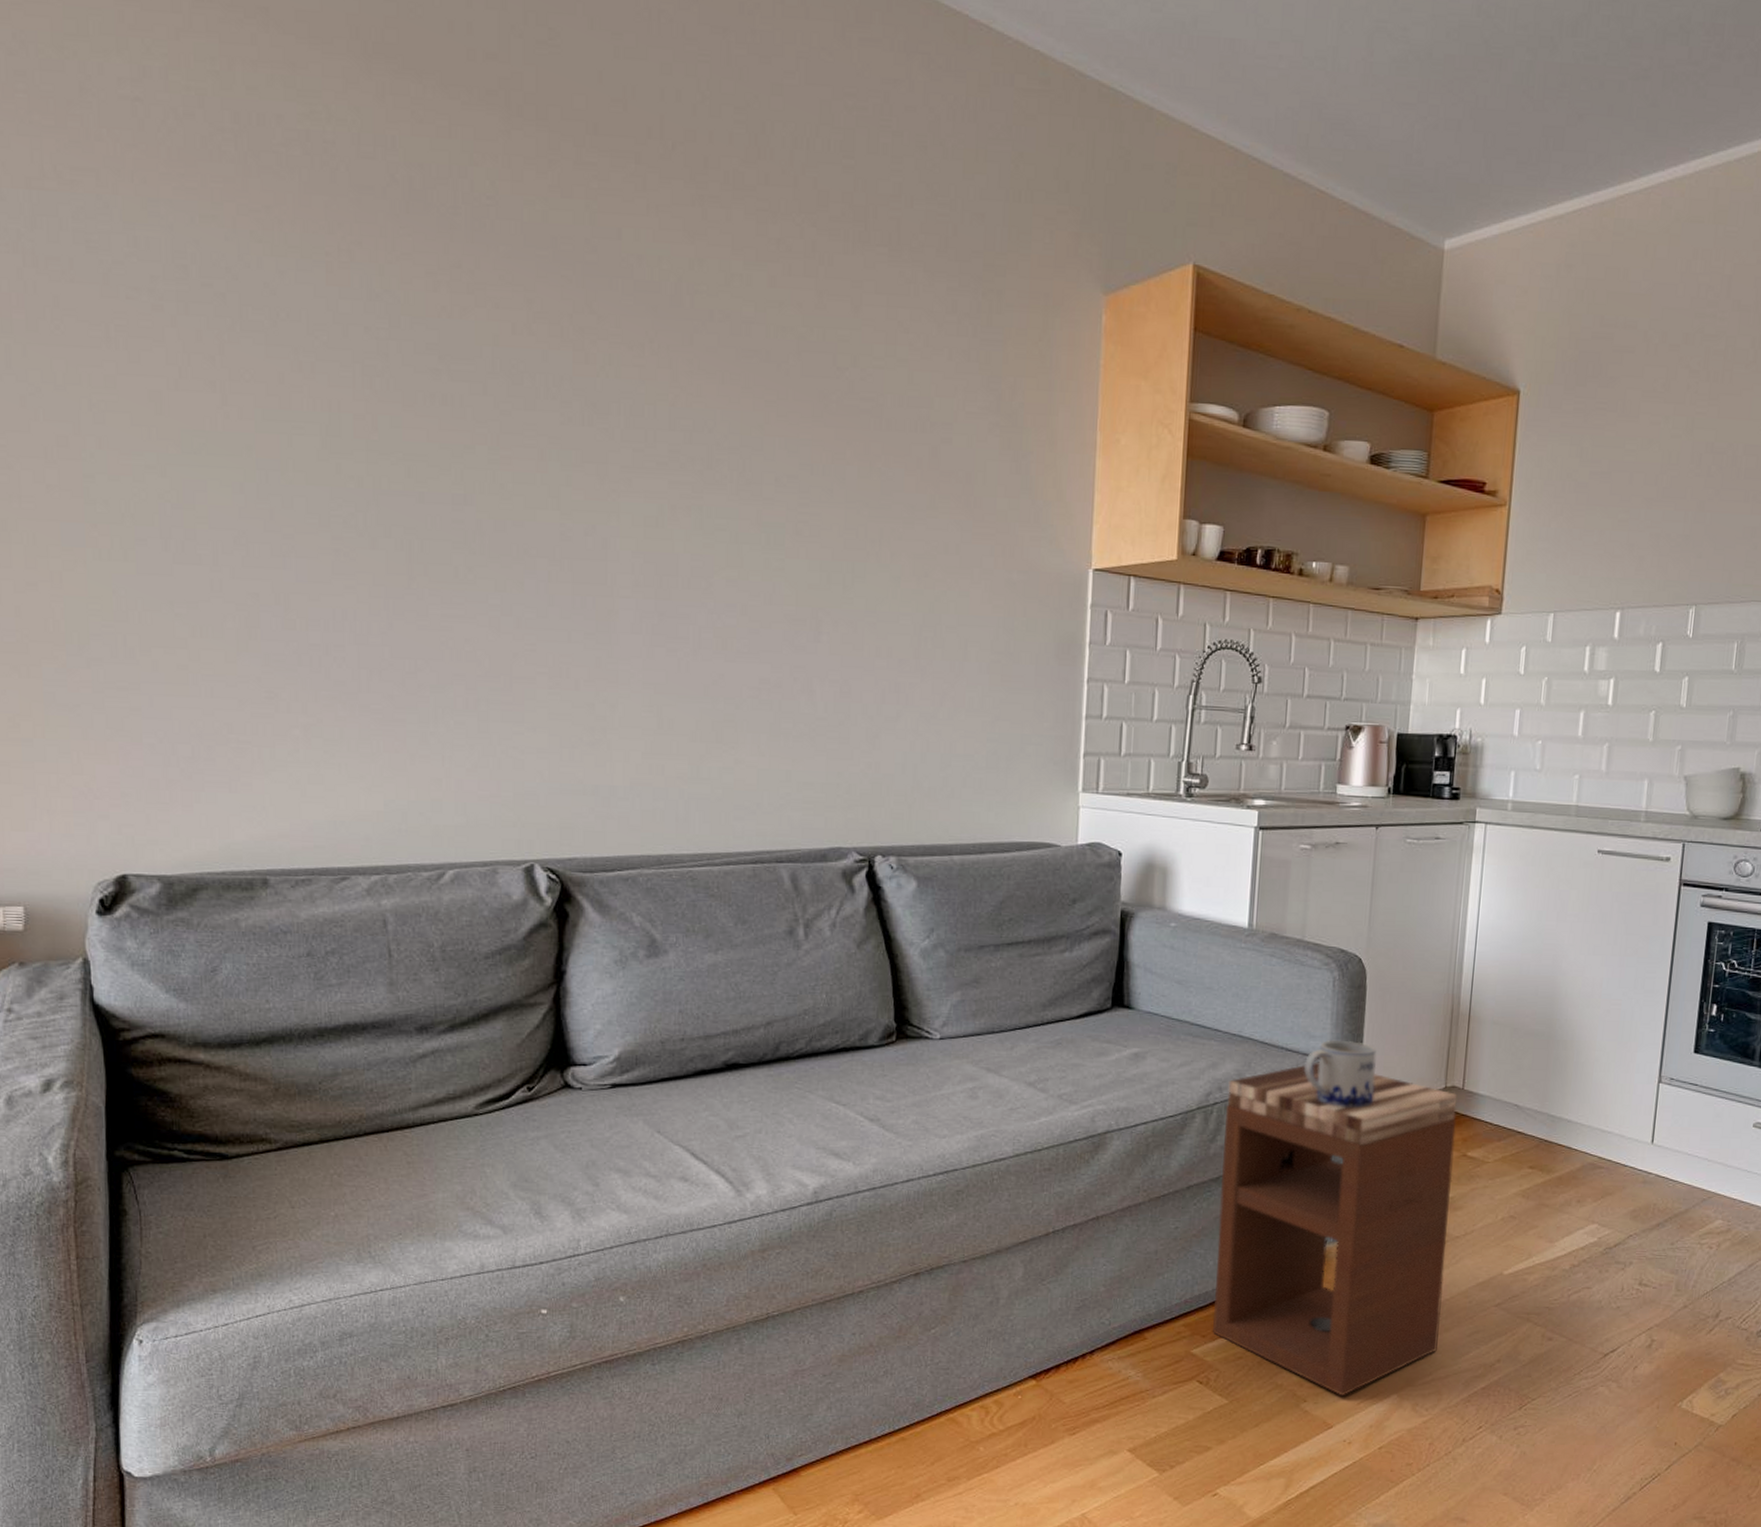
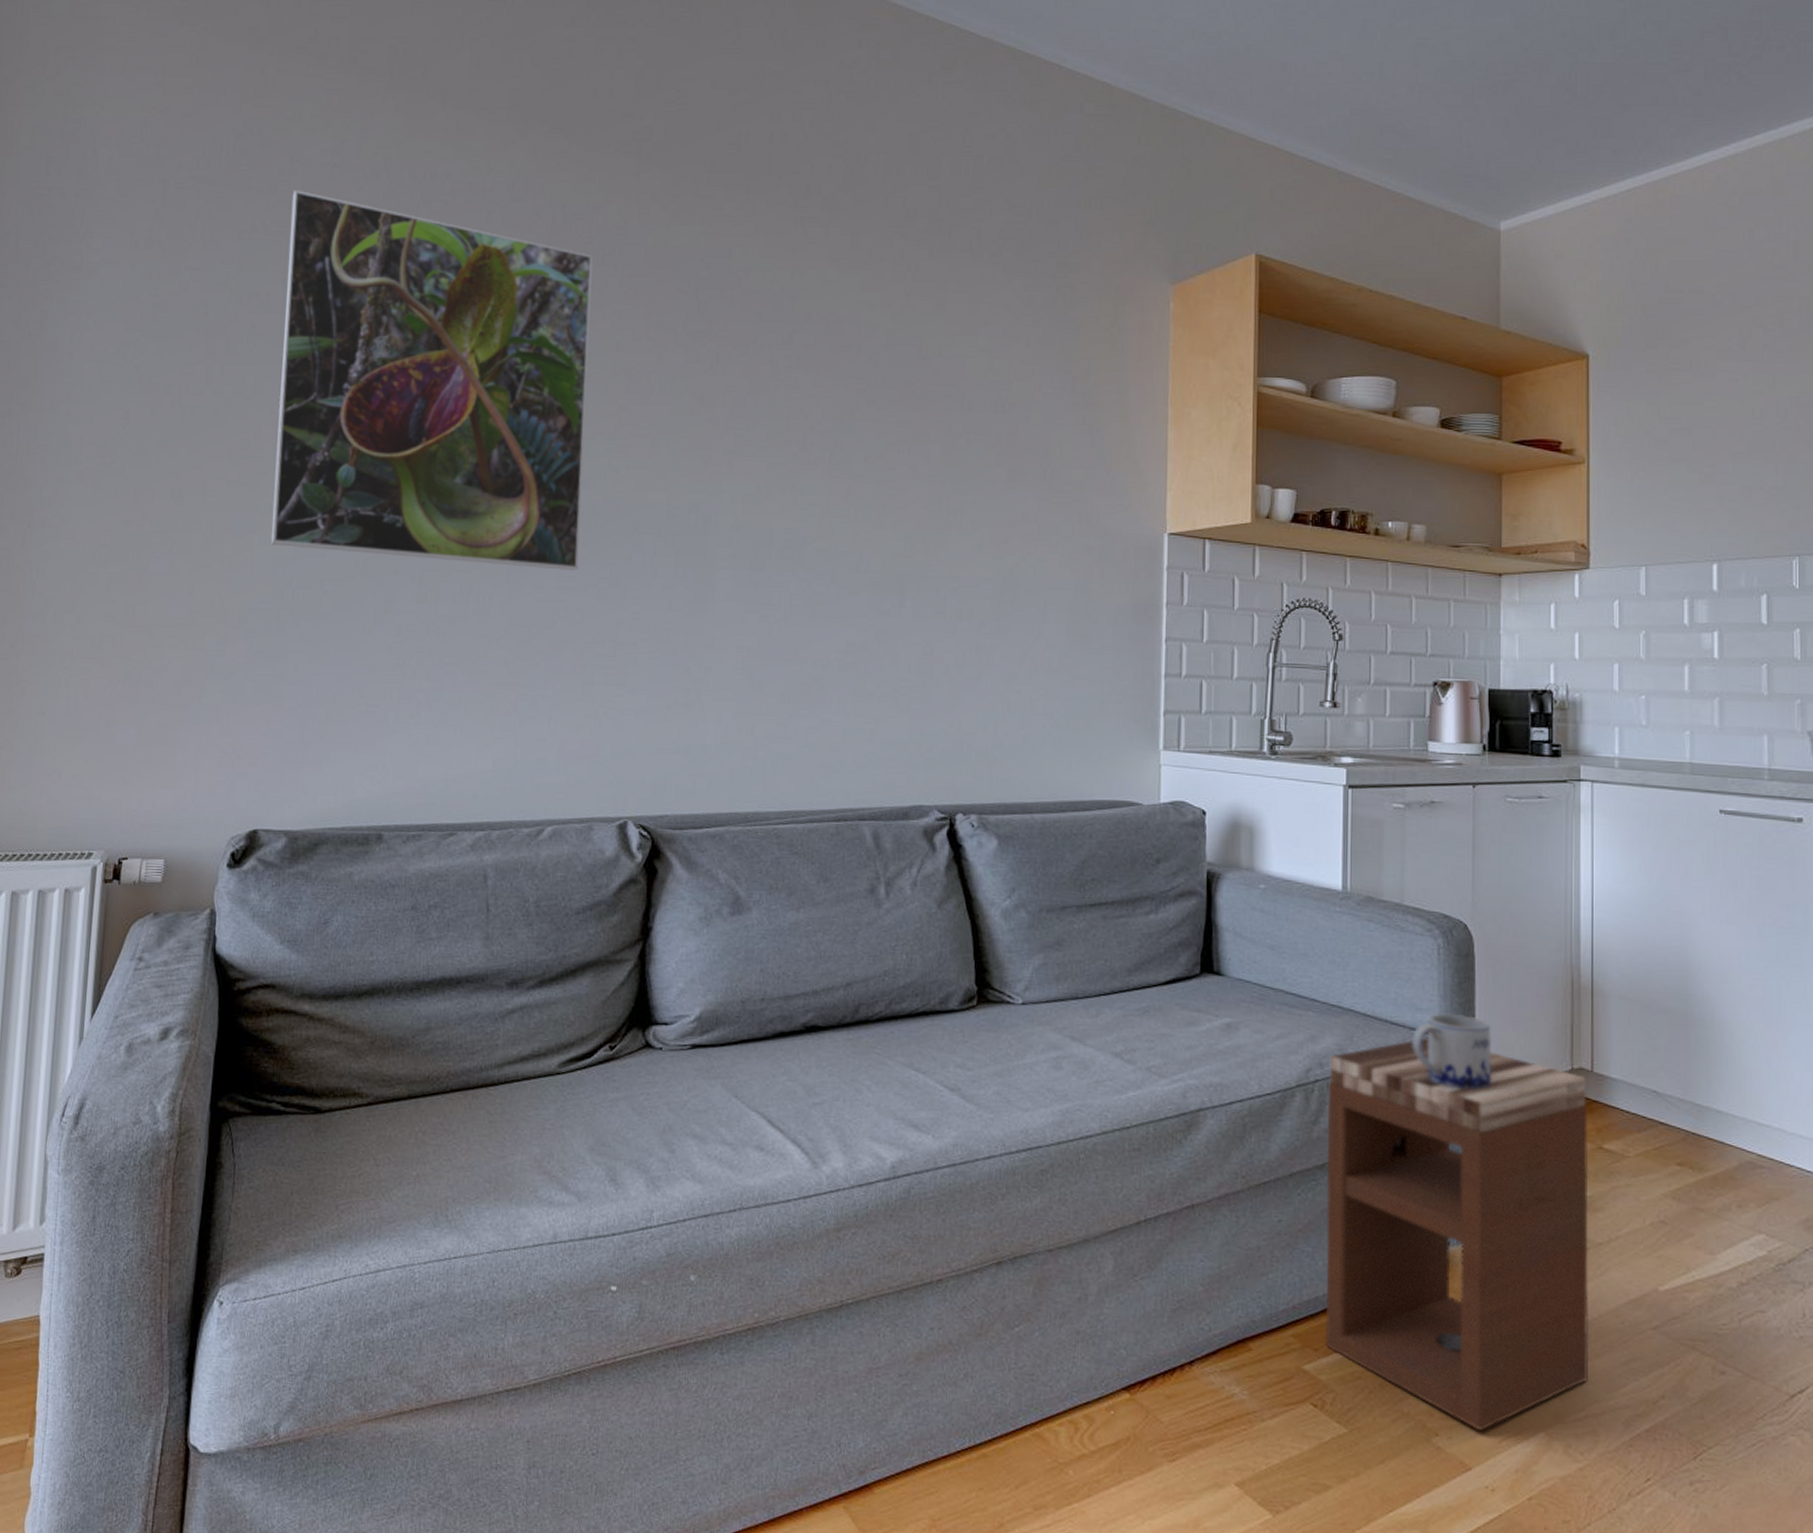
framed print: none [87,128,466,597] -> present [270,190,593,570]

